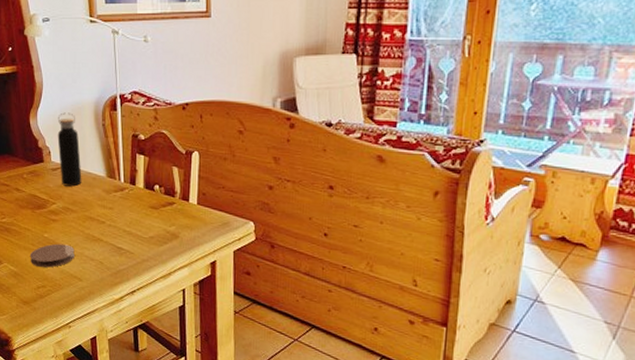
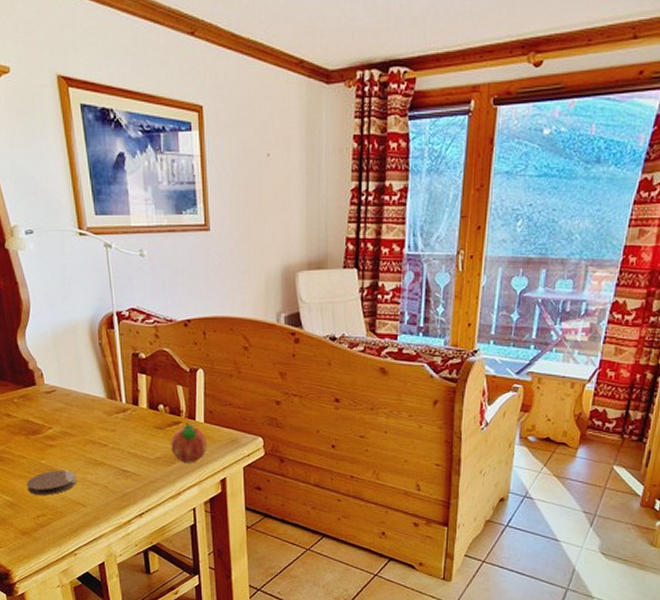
water bottle: present [57,112,82,187] -> none [48,331,80,410]
fruit: none [164,203,199,244] -> present [171,422,207,463]

